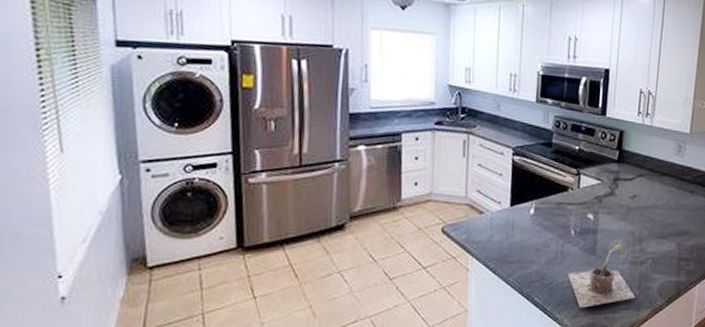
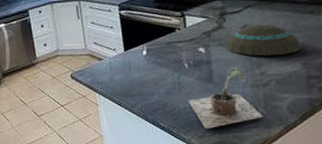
bowl: none [613,196,679,233] -> present [226,24,302,56]

